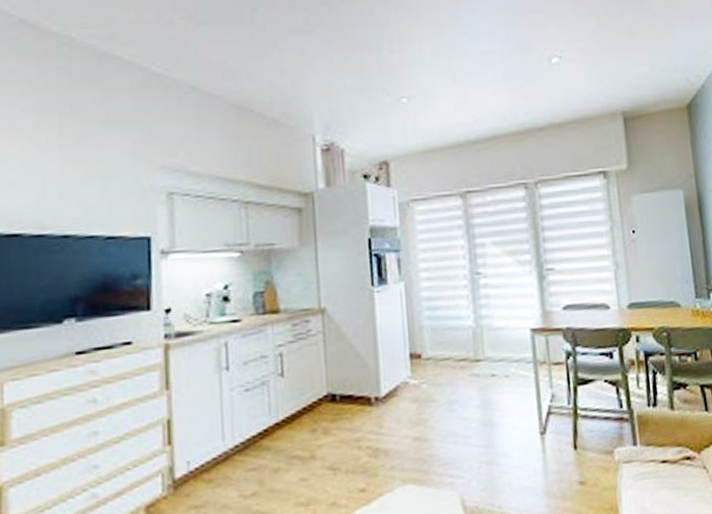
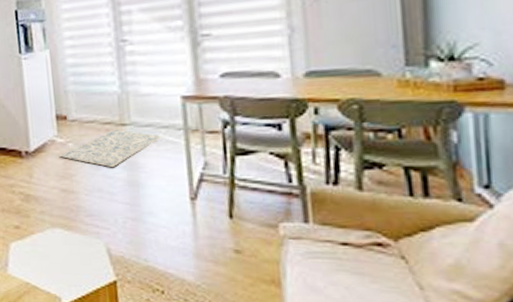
rug: none [412,366,514,408] -> present [59,129,162,168]

